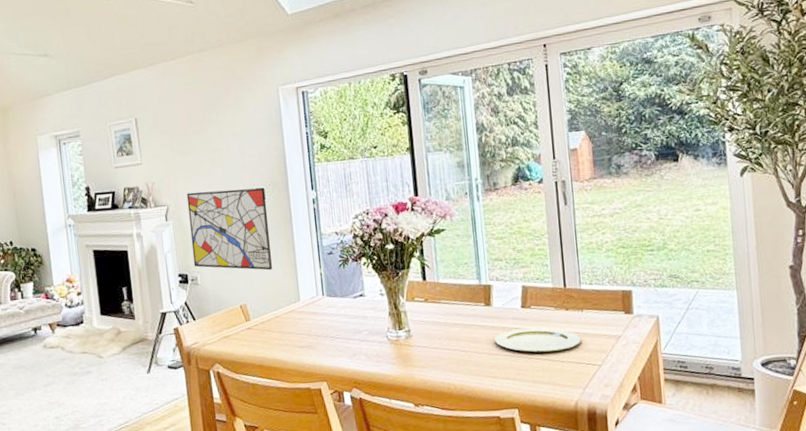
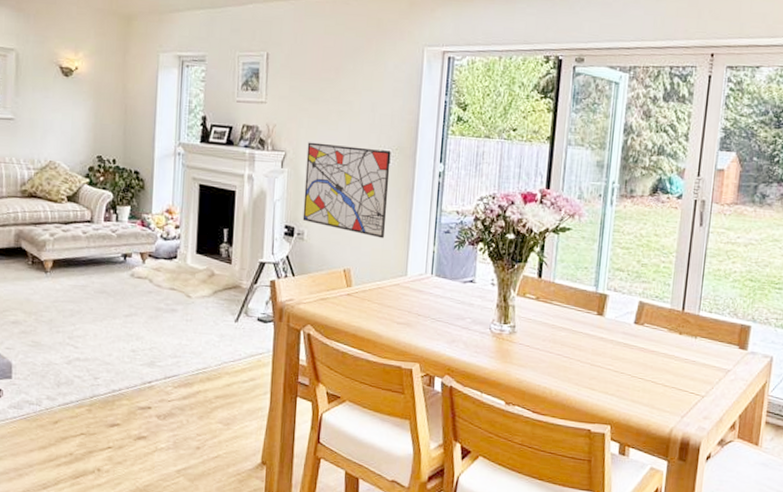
plate: present [494,327,582,353] -> none [599,344,690,375]

